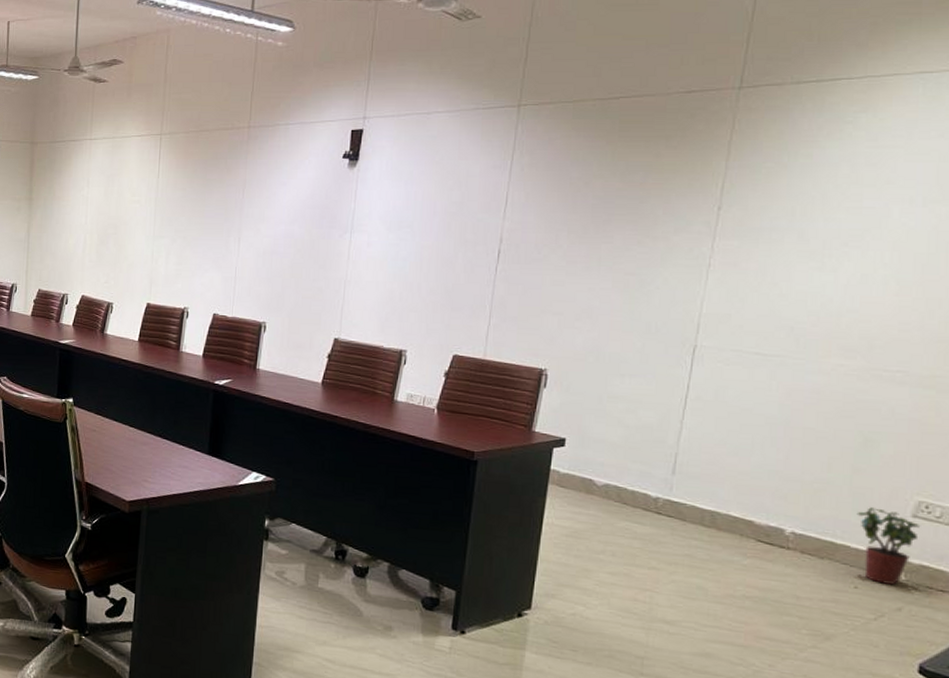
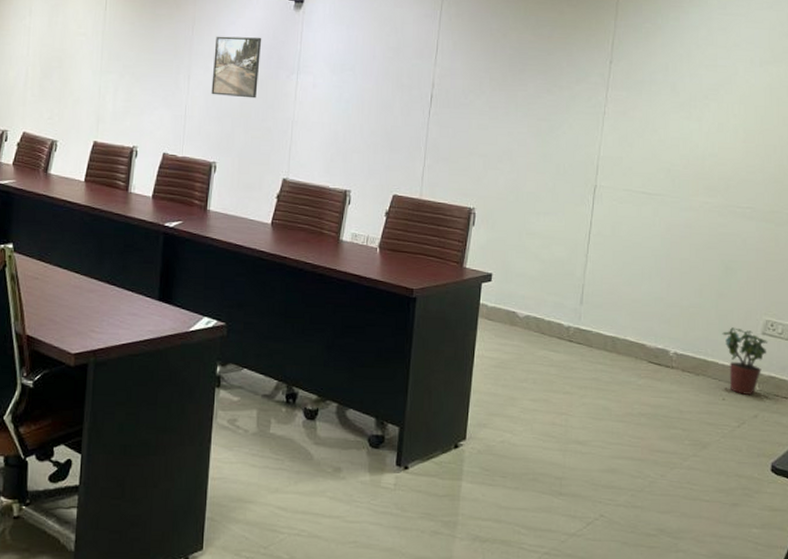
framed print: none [261,197,314,259] -> present [211,36,262,99]

